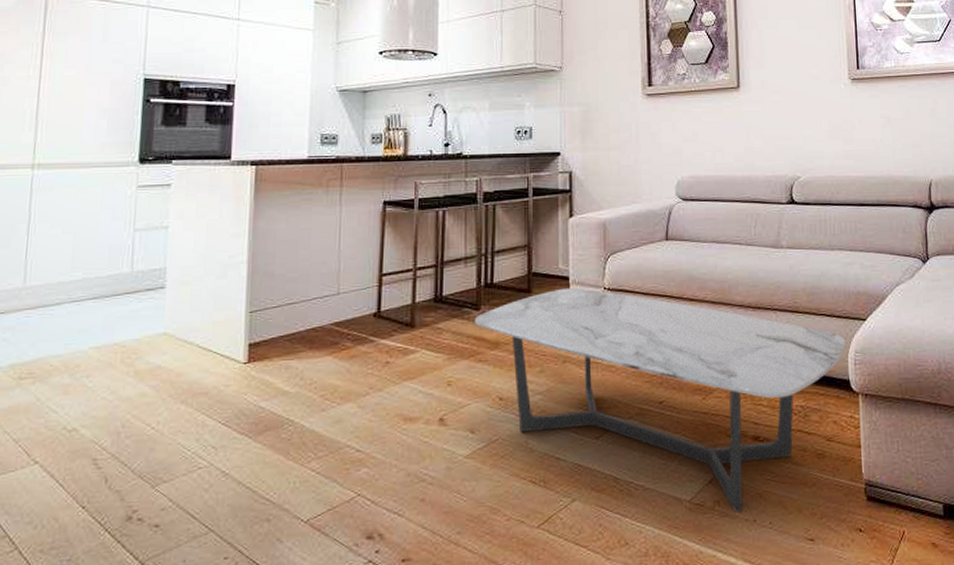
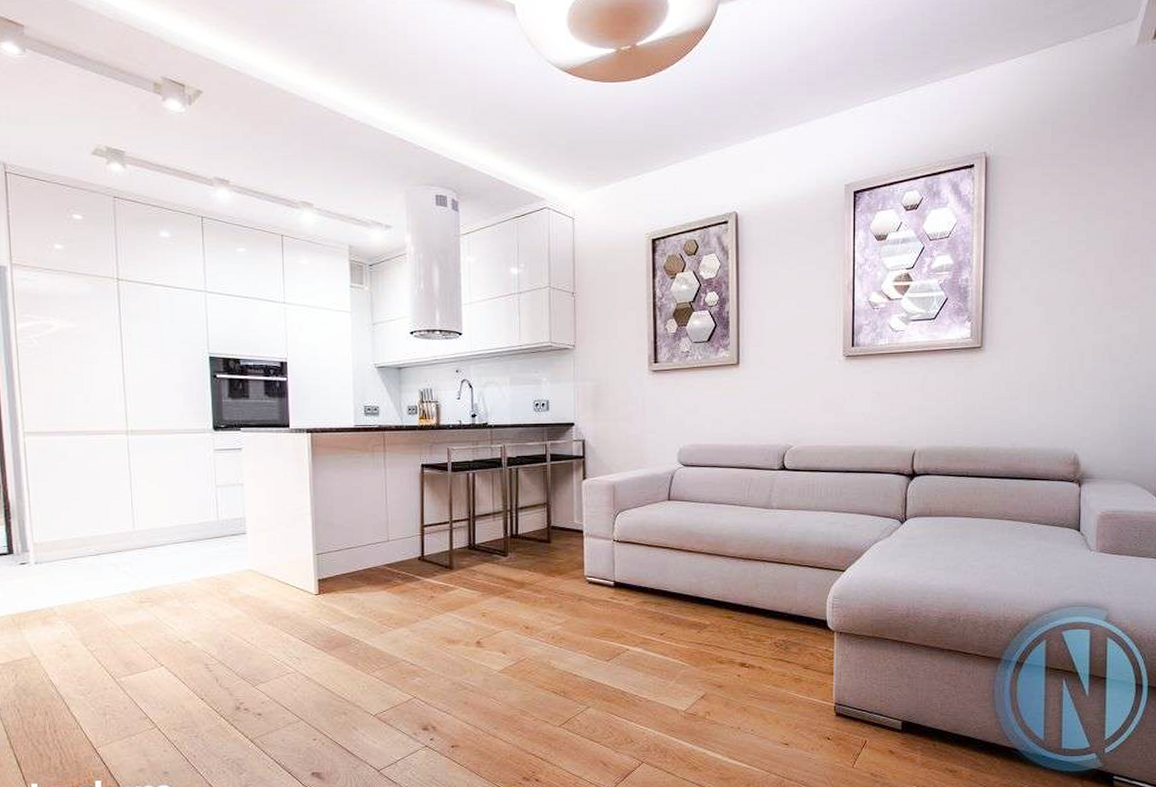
coffee table: present [474,288,846,512] -> none [502,539,826,721]

